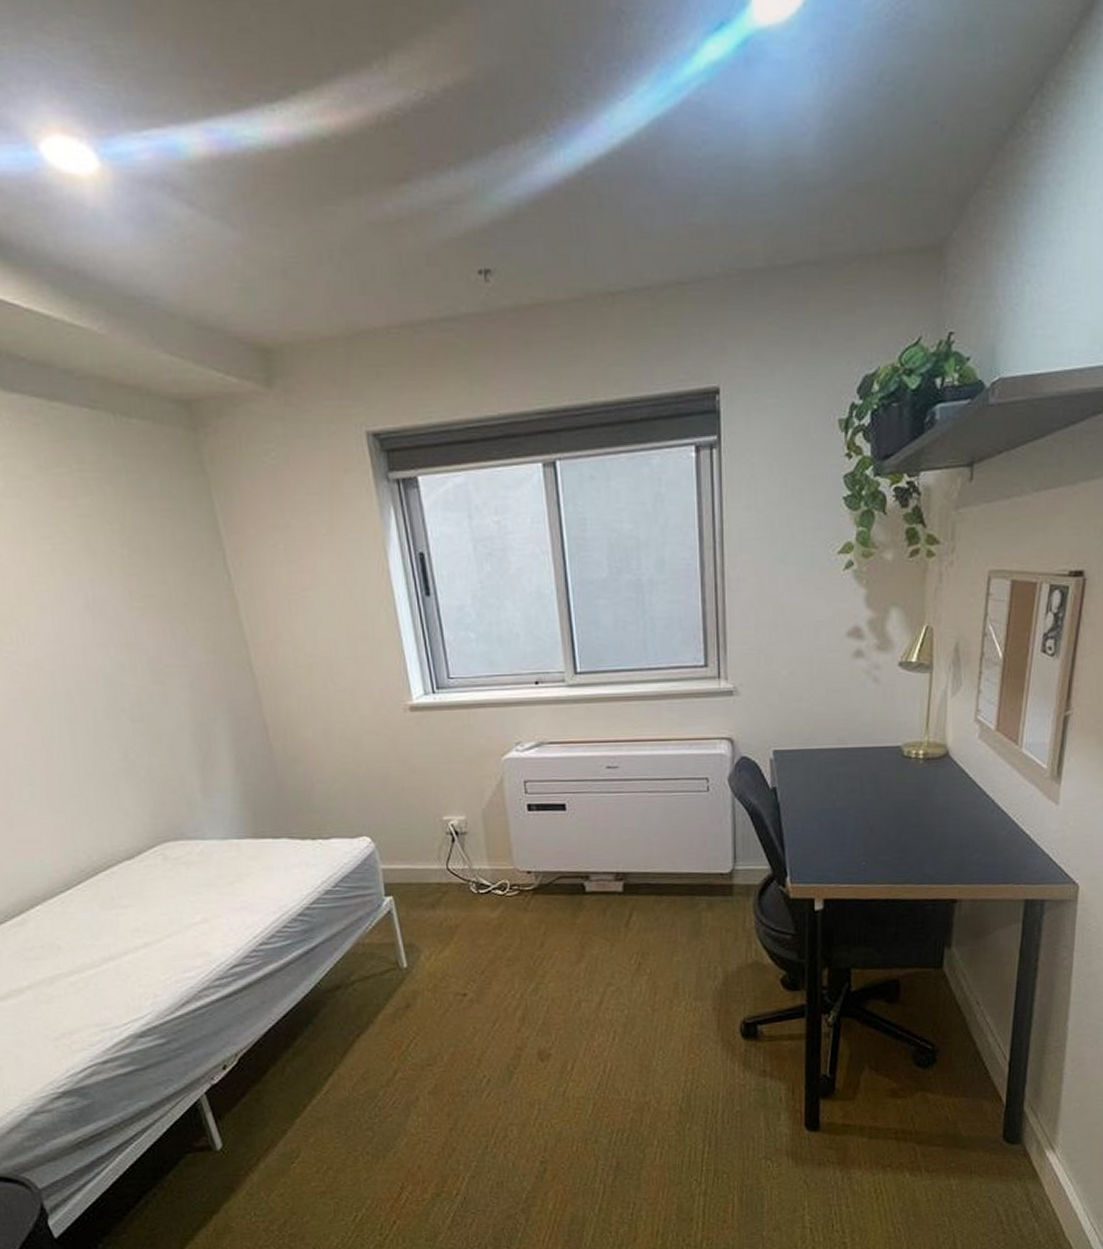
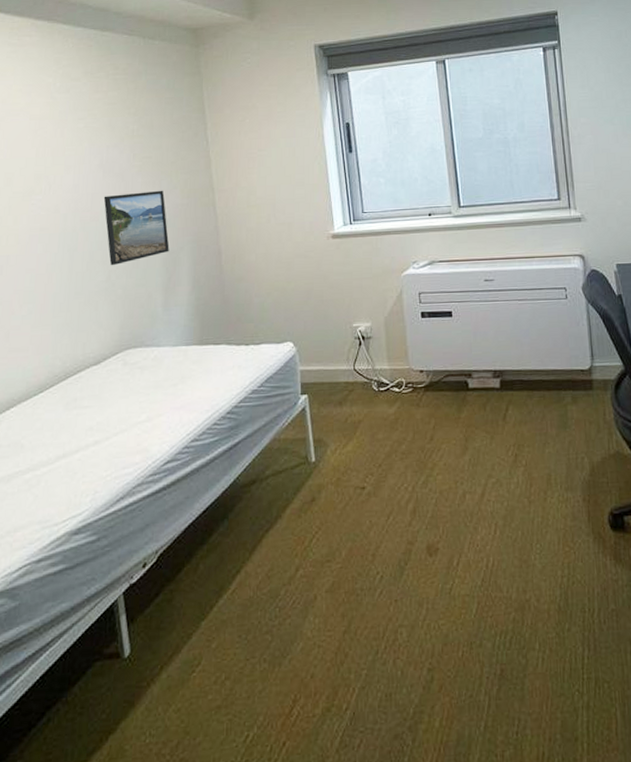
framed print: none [99,642,199,741] -> present [103,190,170,266]

